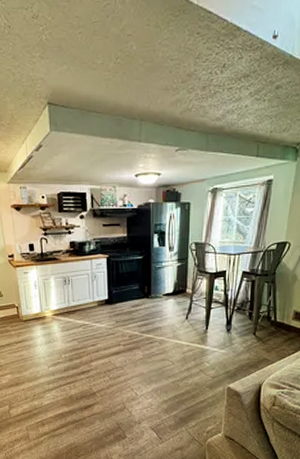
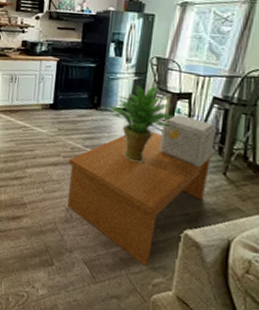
coffee table: none [129,309,245,419] -> present [67,131,213,266]
potted plant: none [160,269,213,339] -> present [111,85,174,163]
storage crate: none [203,291,246,333] -> present [158,114,216,168]

